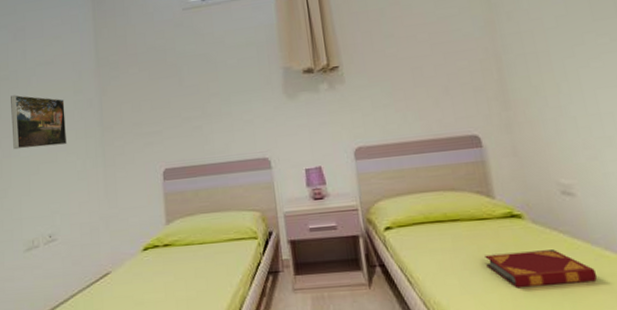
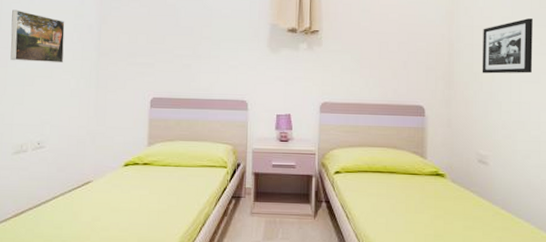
hardback book: present [484,249,597,289] -> none [410,203,492,232]
picture frame: none [534,12,607,86] -> present [482,18,533,74]

